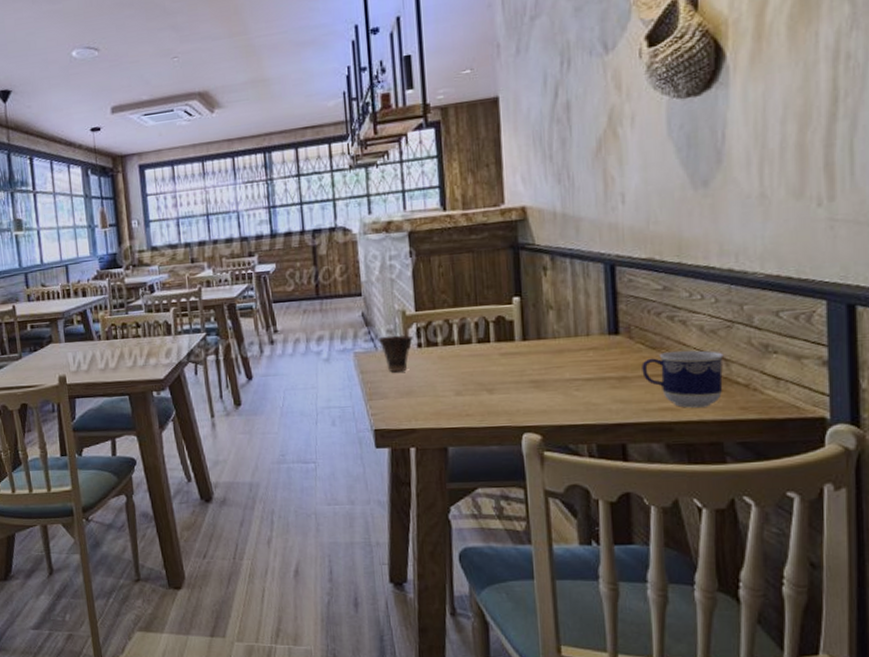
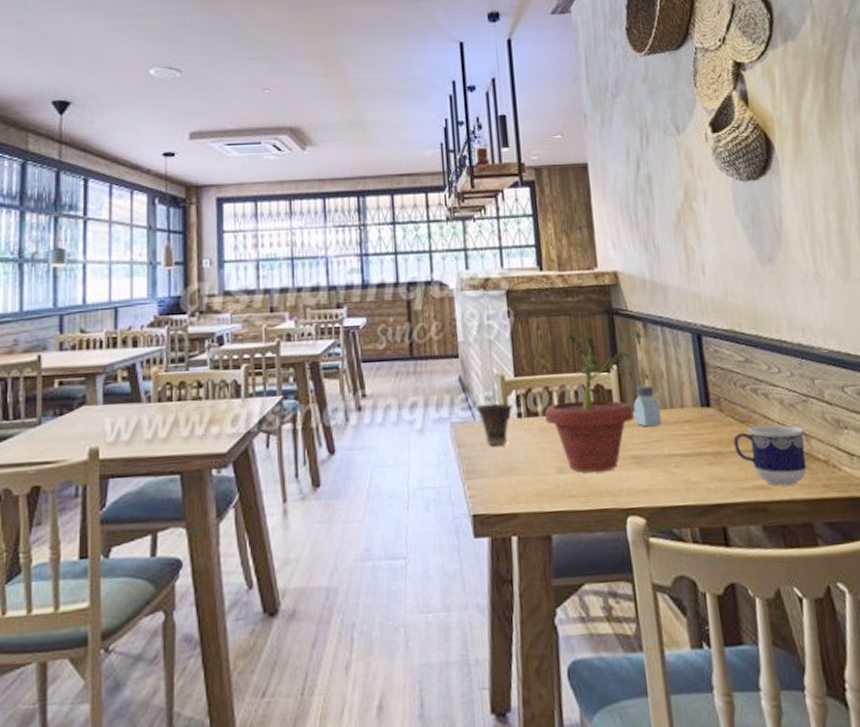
potted plant: none [444,265,535,395] -> present [544,329,634,473]
saltshaker: none [535,315,565,355] -> present [633,385,662,427]

